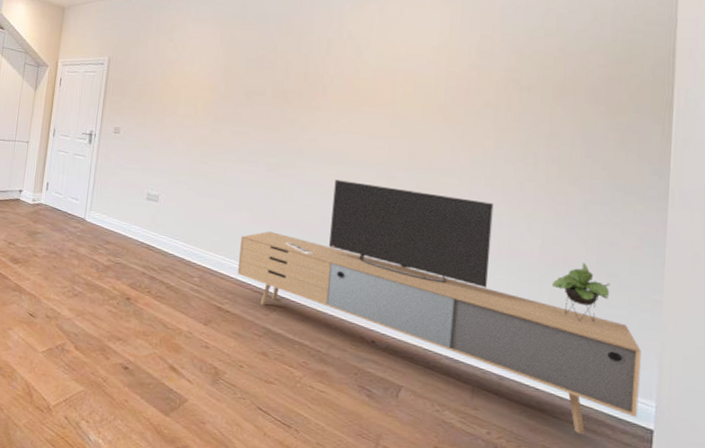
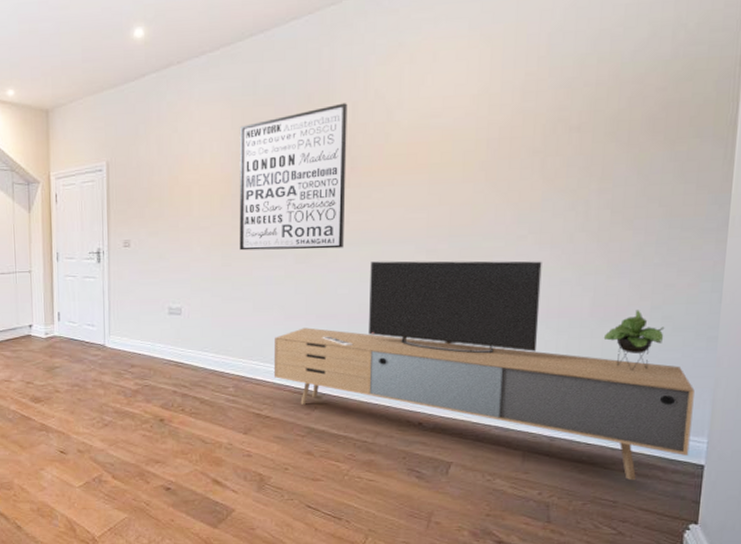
wall art: none [217,37,323,164] -> present [239,103,348,251]

